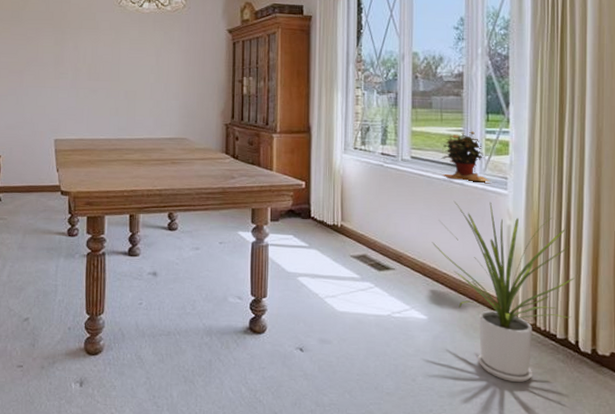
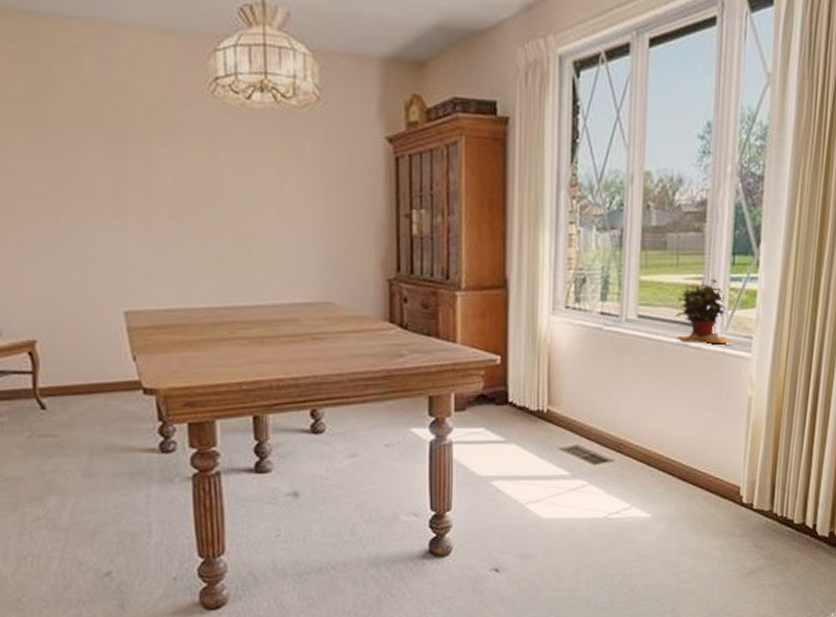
house plant: present [431,200,575,383] -> none [659,368,818,579]

